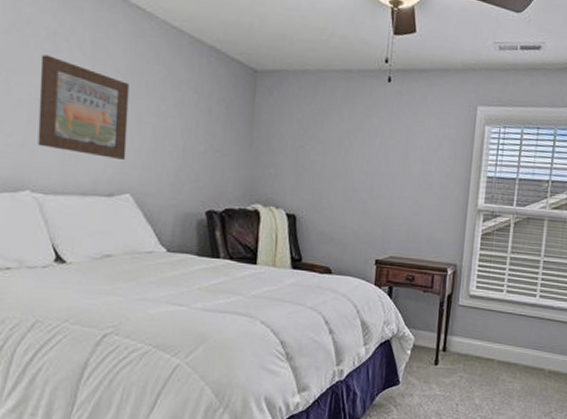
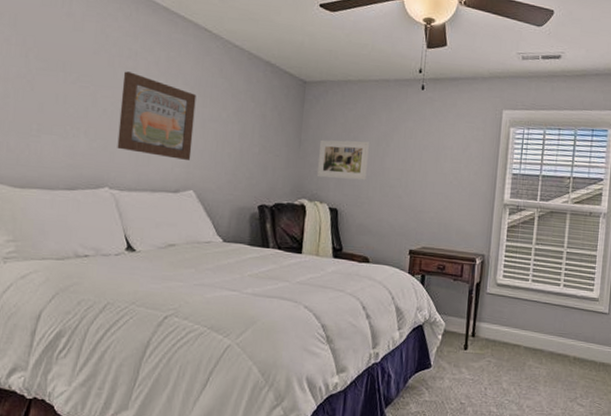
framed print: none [271,137,330,183] -> present [316,139,369,180]

